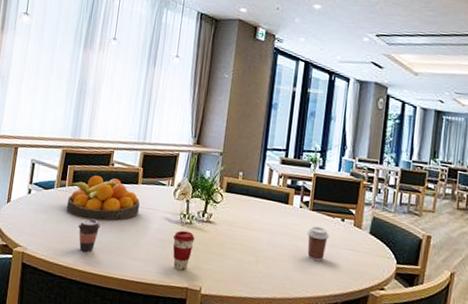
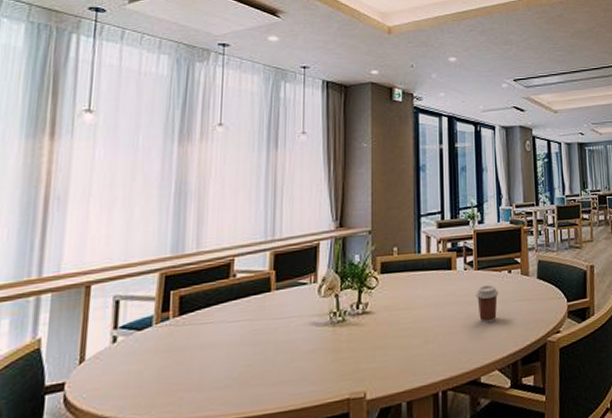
fruit bowl: present [66,175,140,221] -> none [173,292,277,354]
coffee cup: present [77,218,101,253] -> none [192,350,226,398]
coffee cup: present [173,230,195,271] -> none [323,330,351,381]

